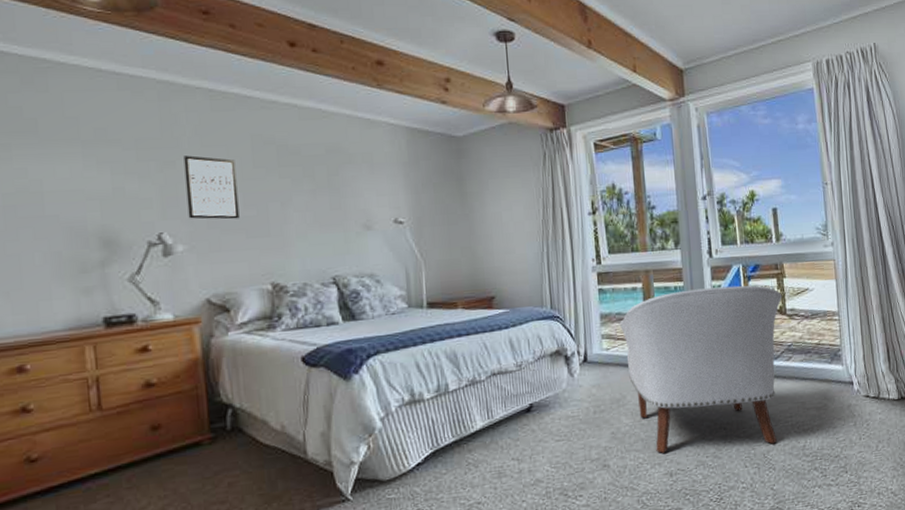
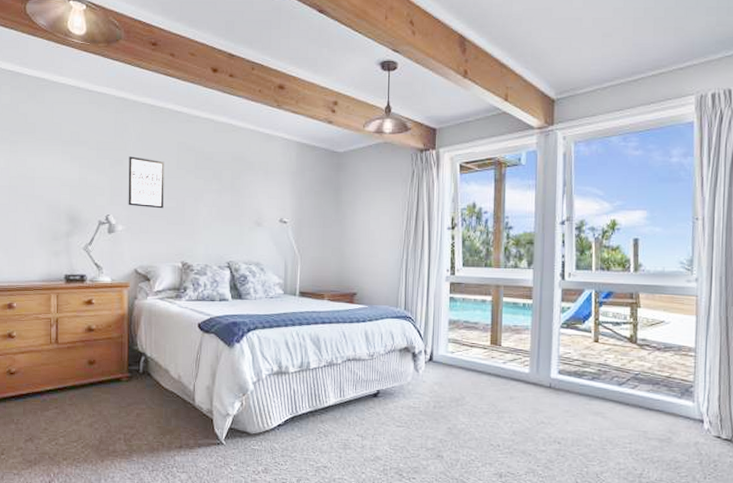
chair: present [619,285,783,453] -> none [465,308,635,466]

